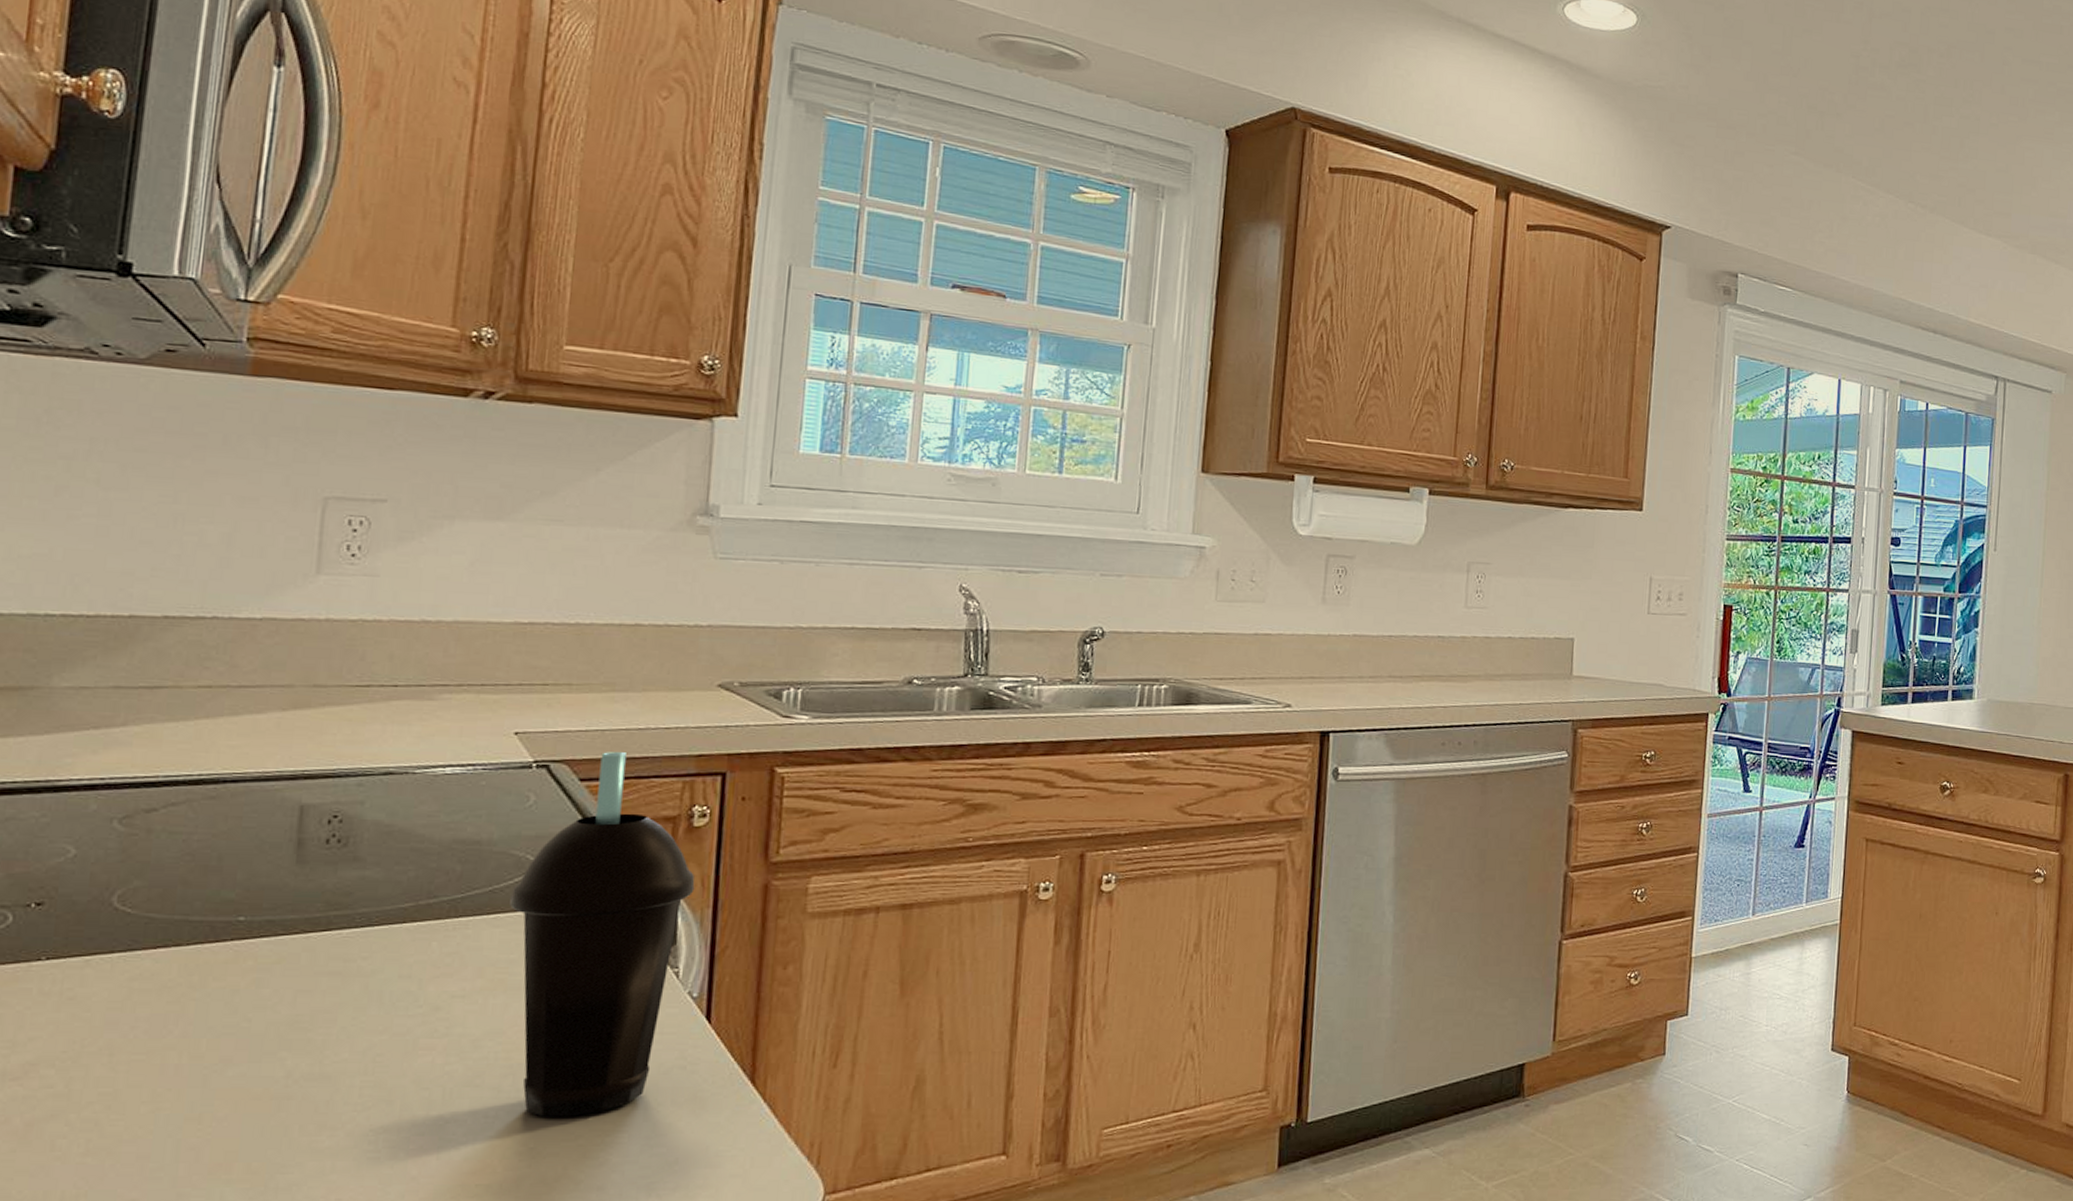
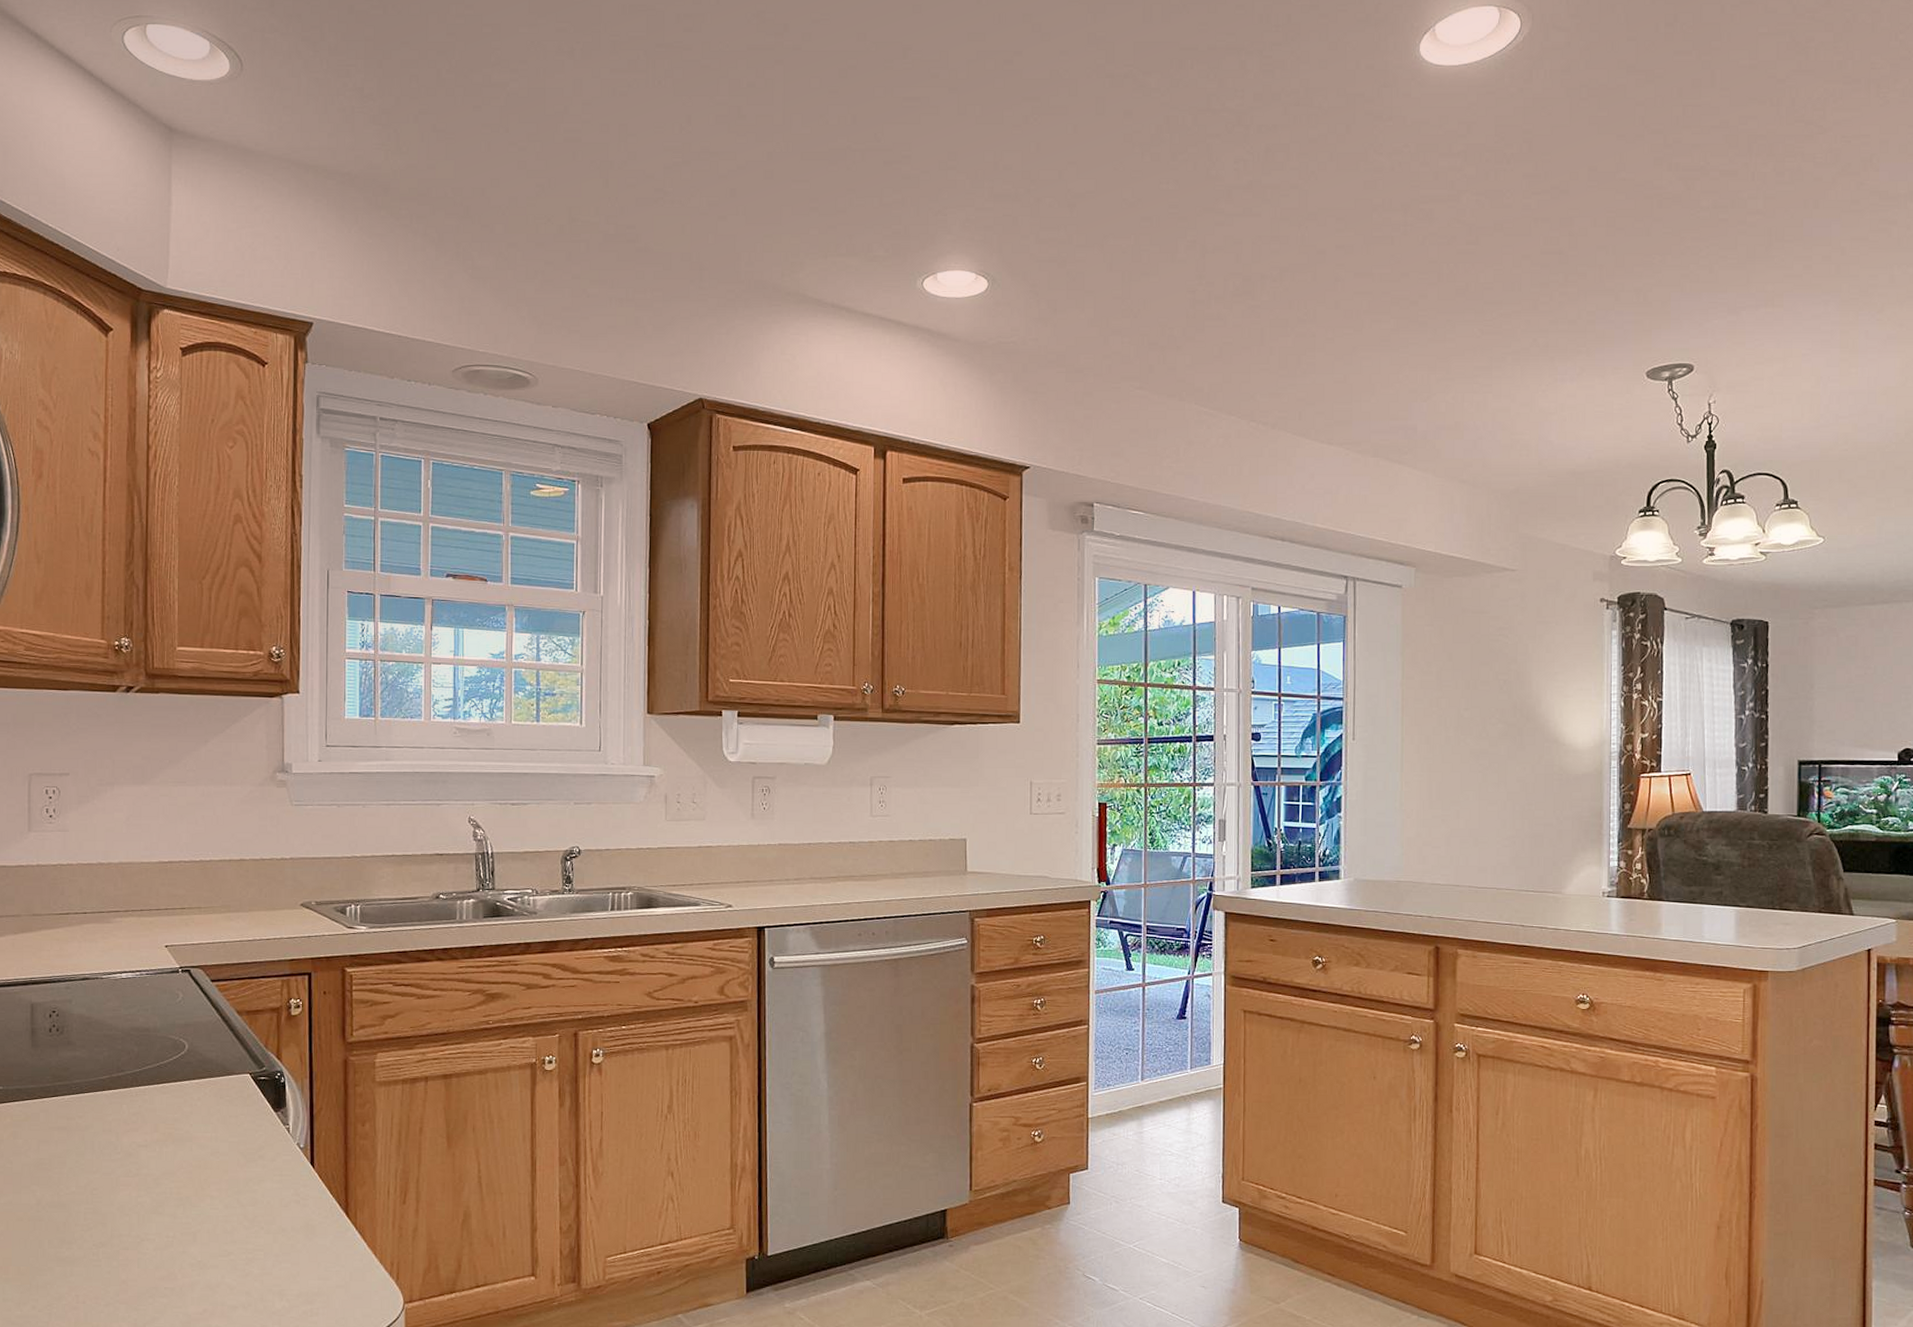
cup: present [510,752,695,1117] -> none [172,959,296,1238]

